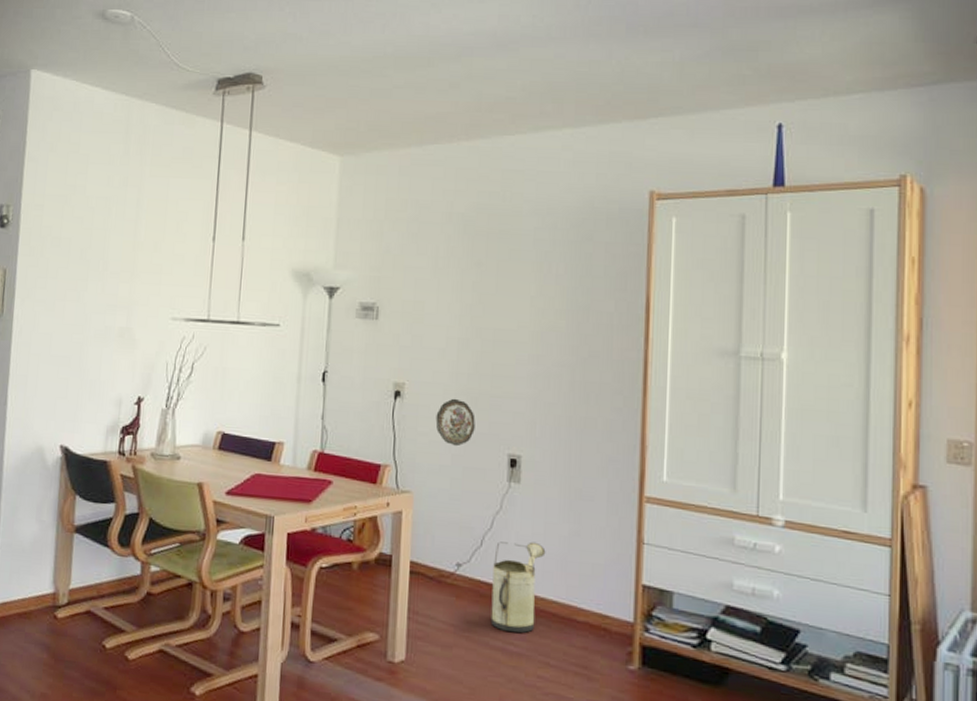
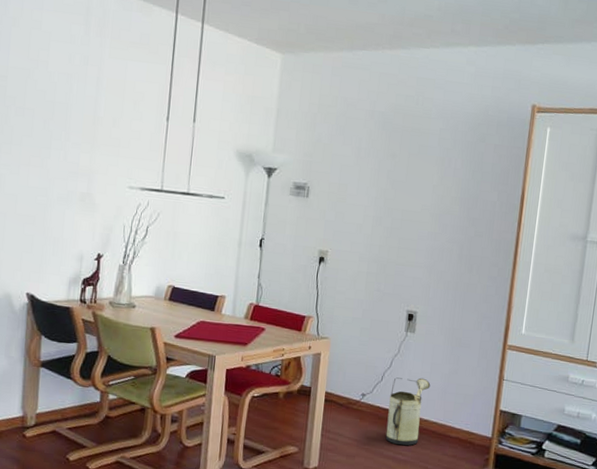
decorative plate: present [435,398,475,447] -> none [351,264,383,303]

